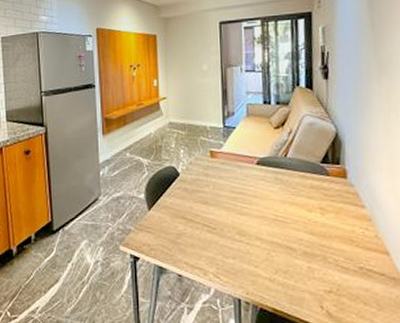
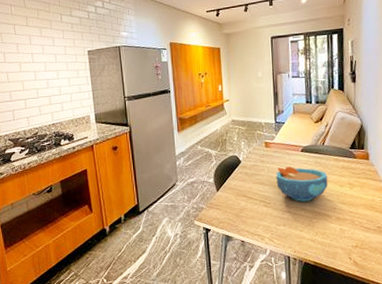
bowl: none [223,182,292,228] -> present [276,166,328,202]

